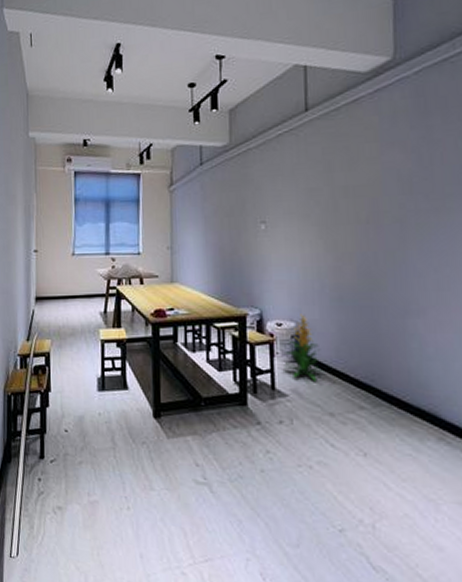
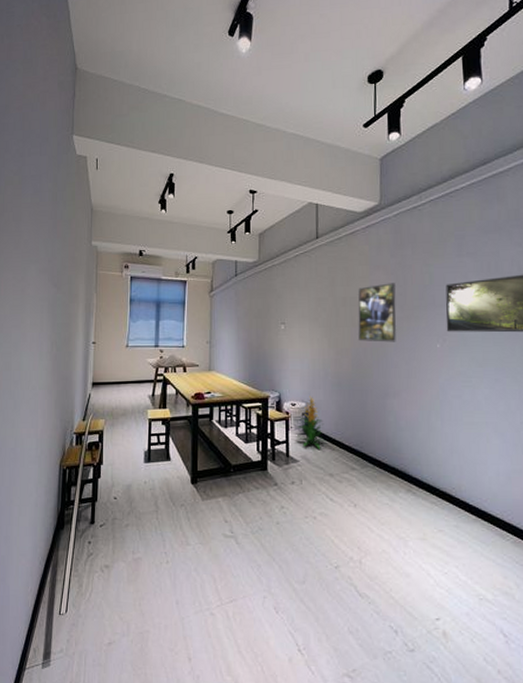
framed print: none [364,164,420,244] -> present [358,283,396,342]

